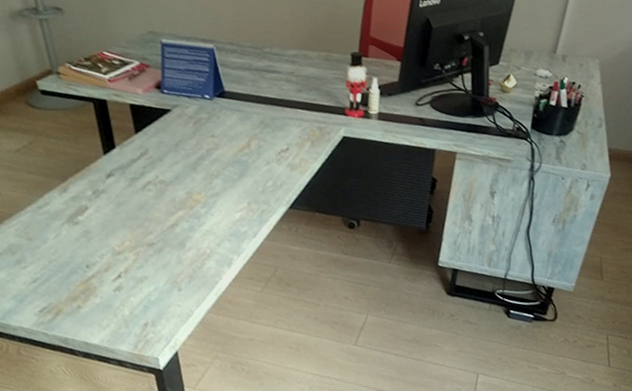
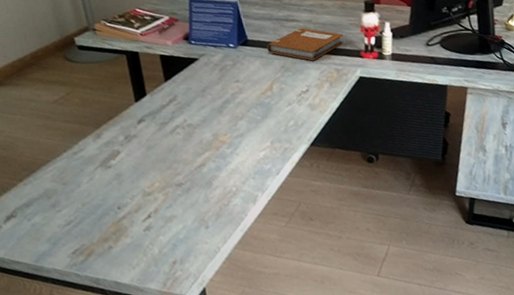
notebook: none [245,80,328,117] -> present [267,28,344,61]

